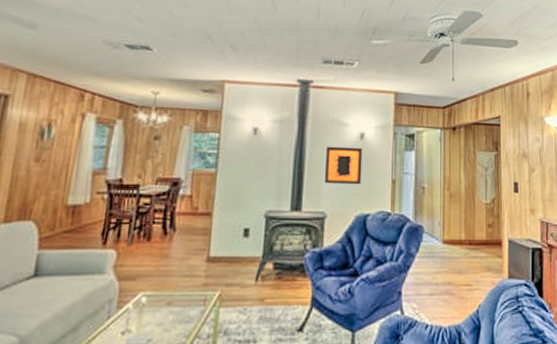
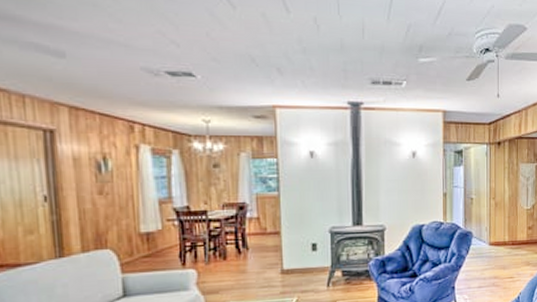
wall decoration: present [324,146,363,185] -> none [381,165,416,200]

